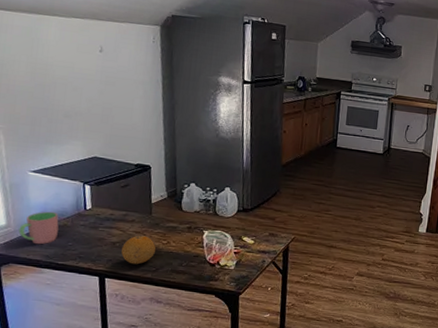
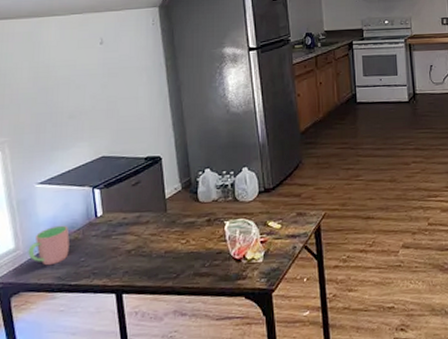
fruit: present [121,235,156,265] -> none [138,237,174,274]

